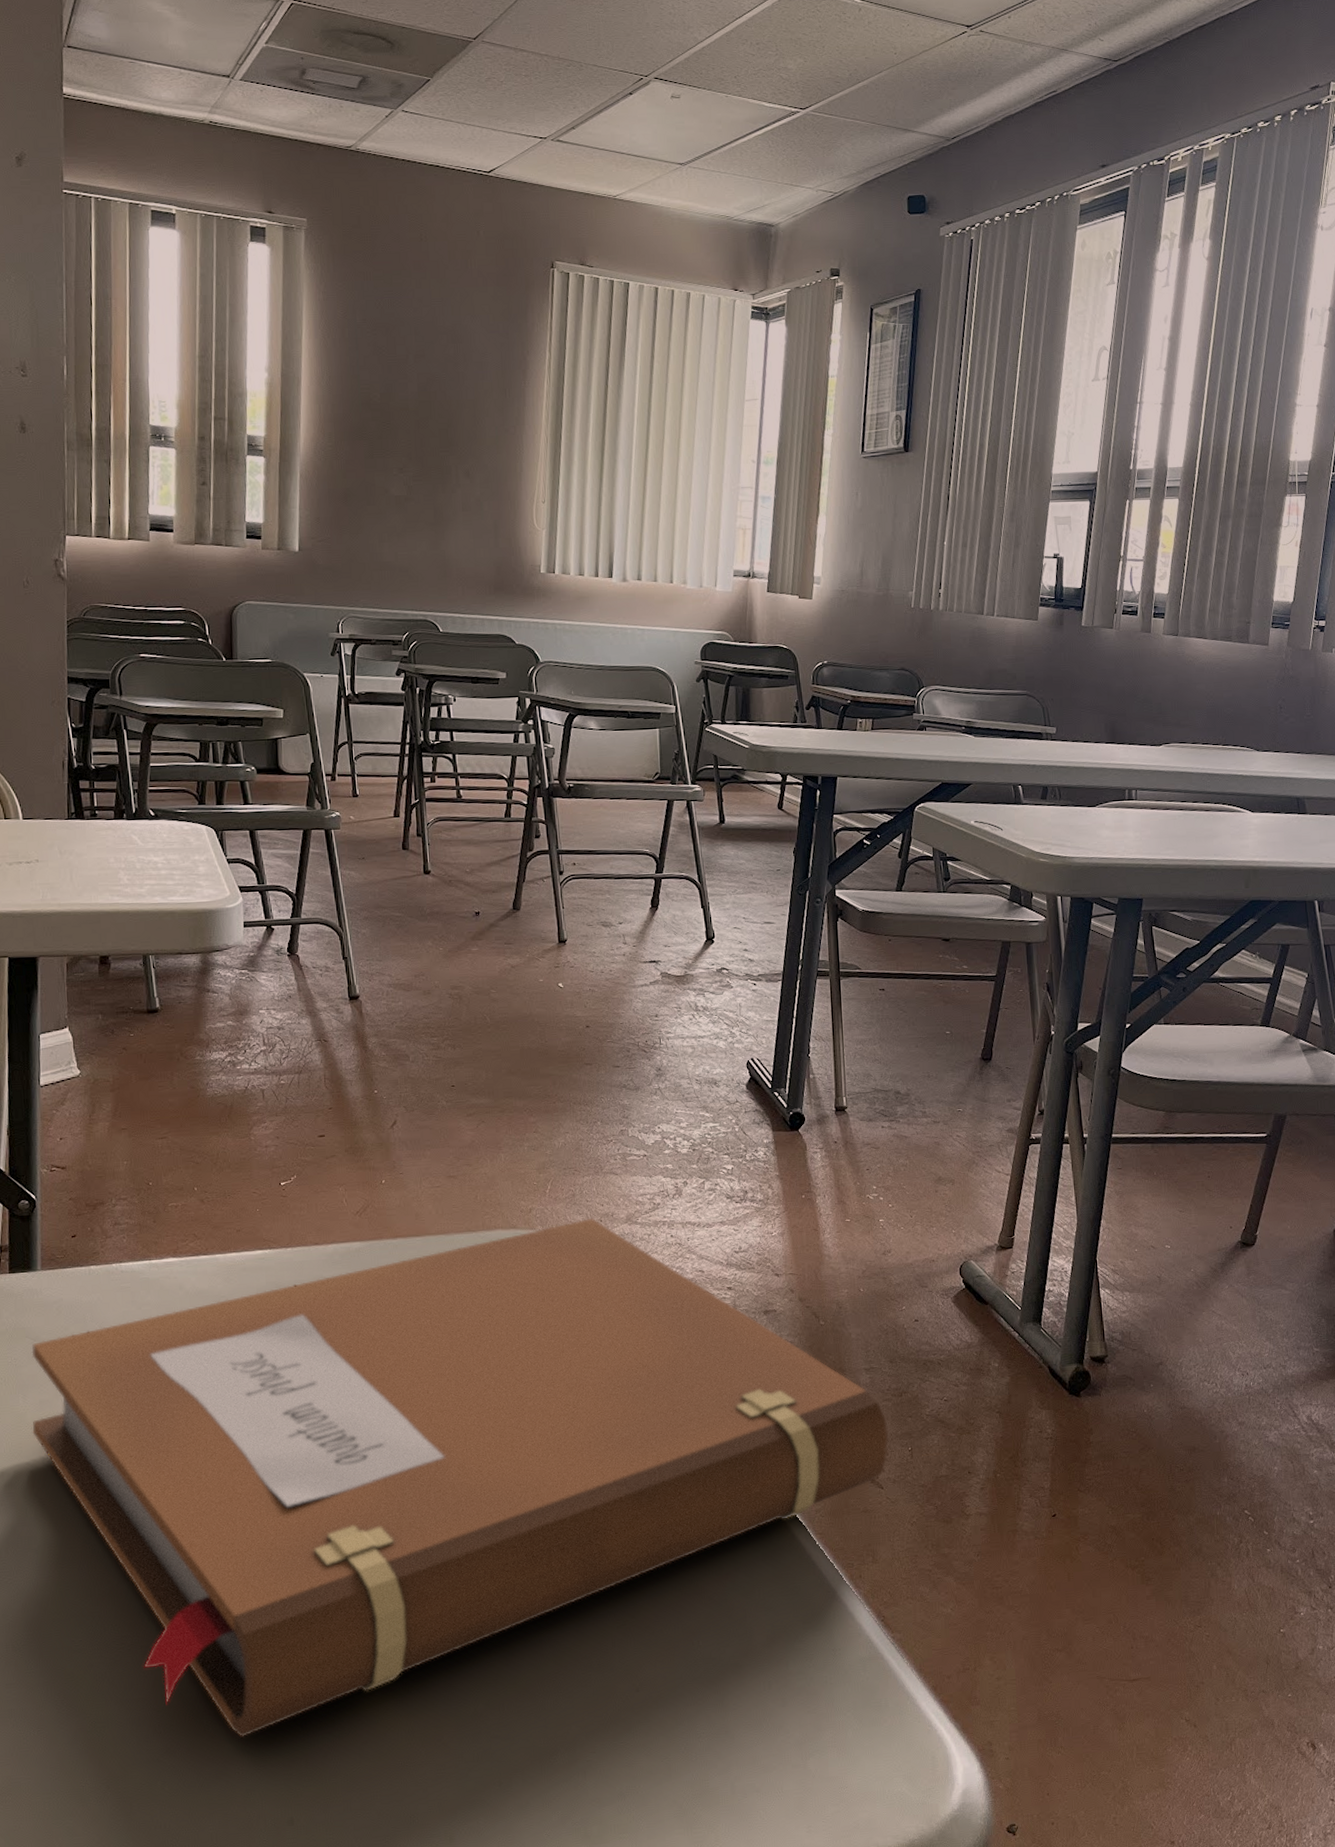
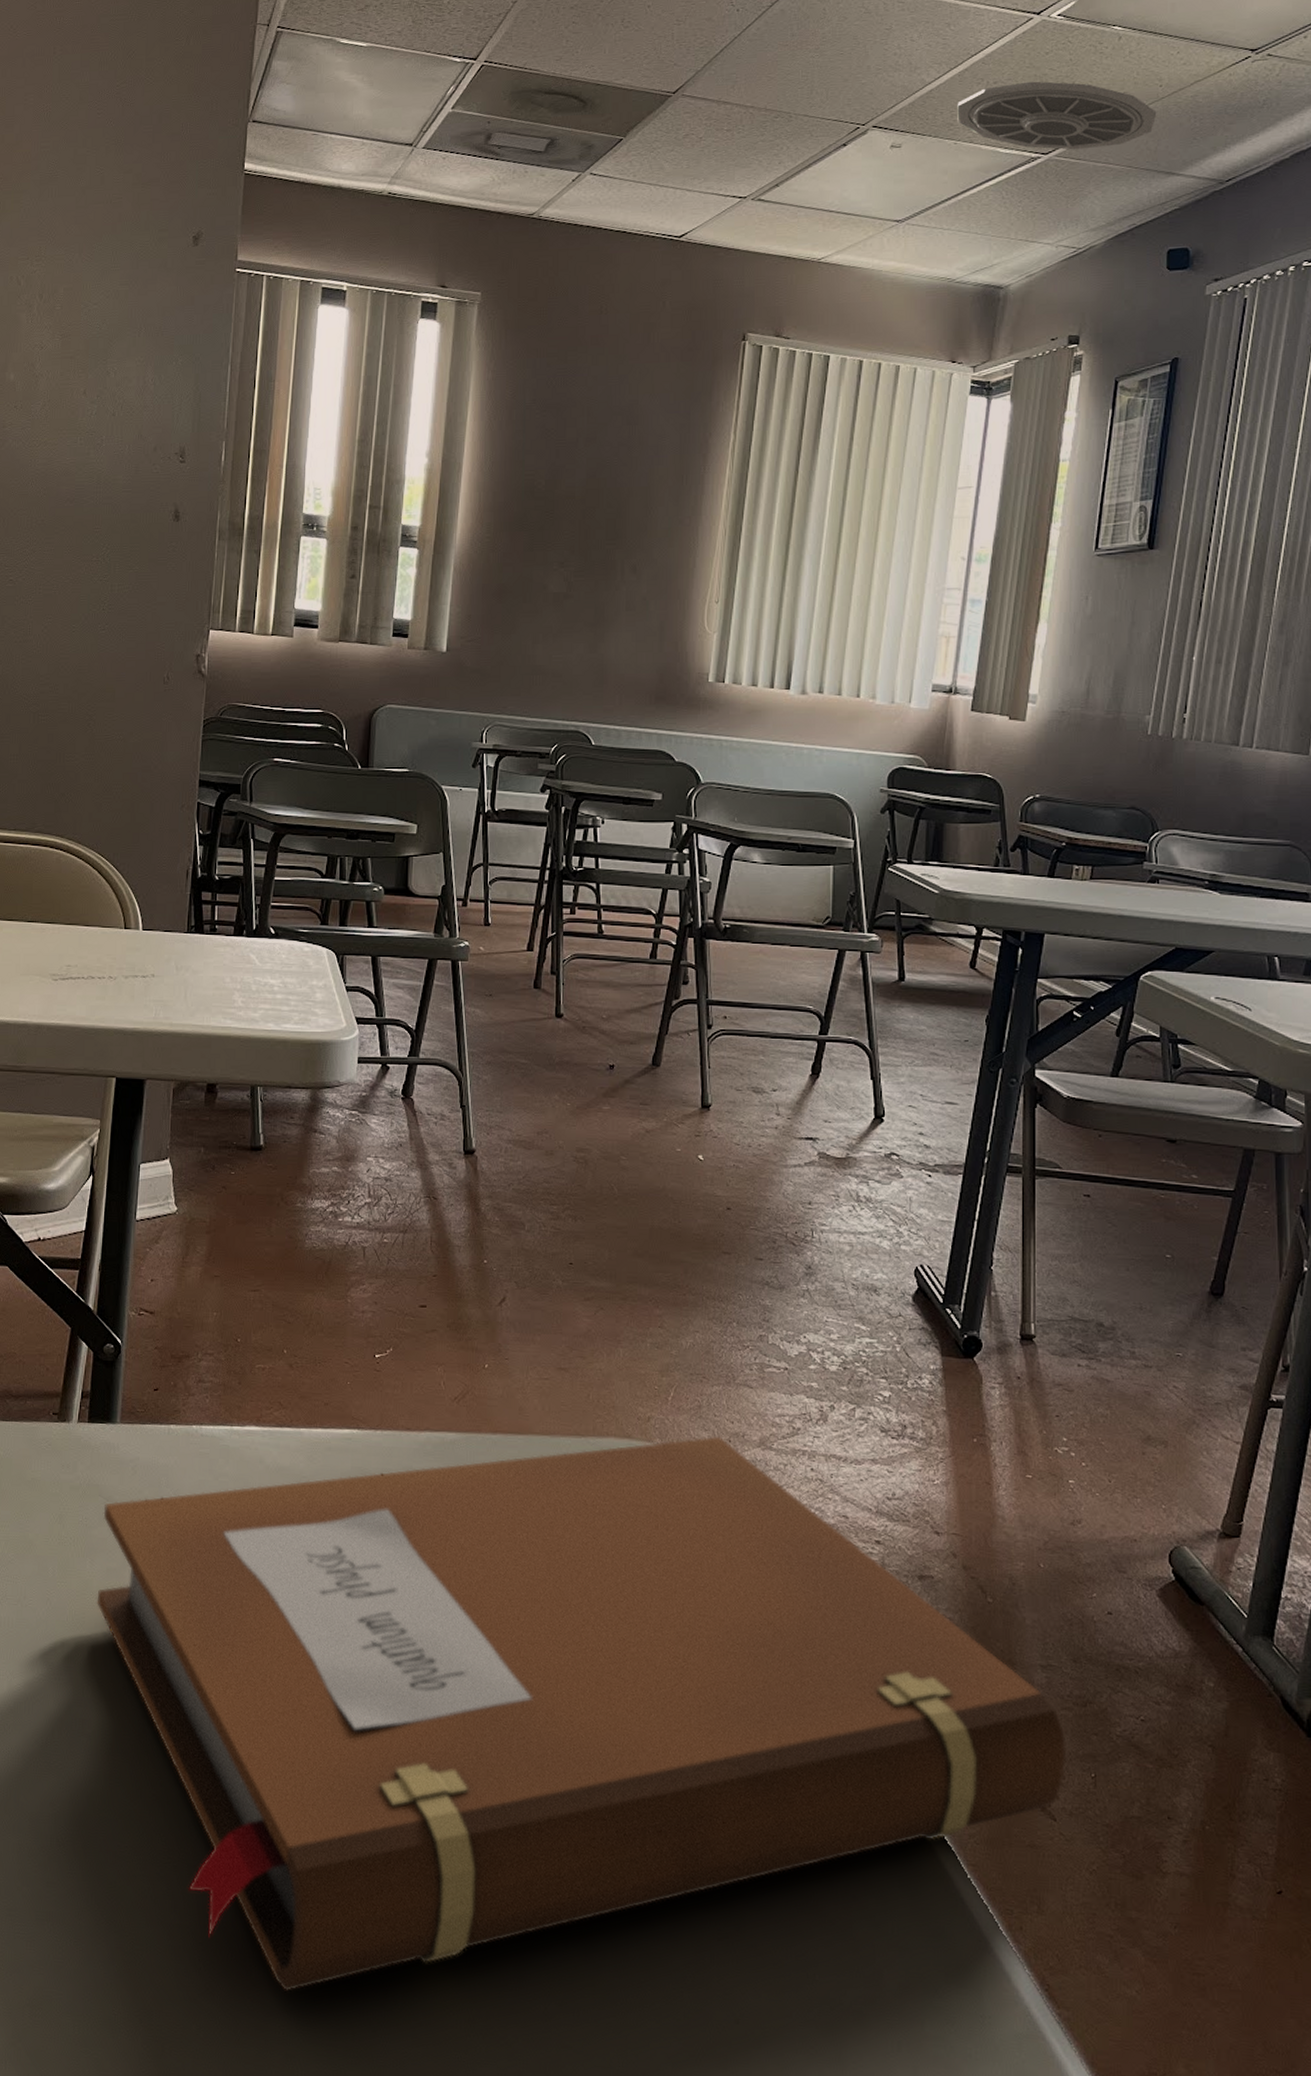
ceiling vent: none [726,44,894,107] -> present [957,81,1157,150]

